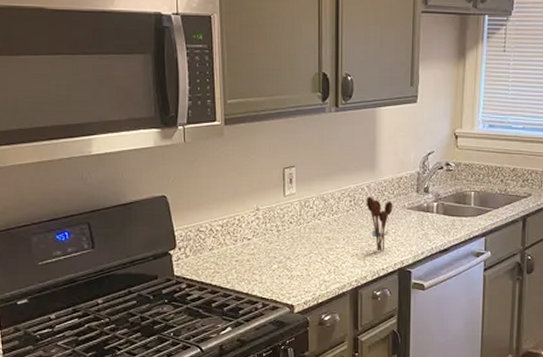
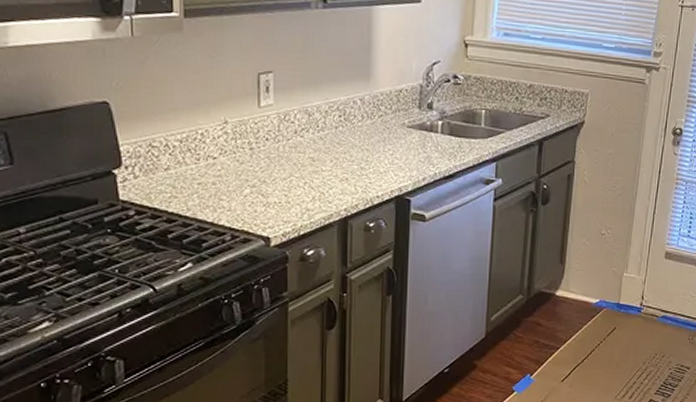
utensil holder: present [366,196,393,252] -> none [358,110,391,176]

